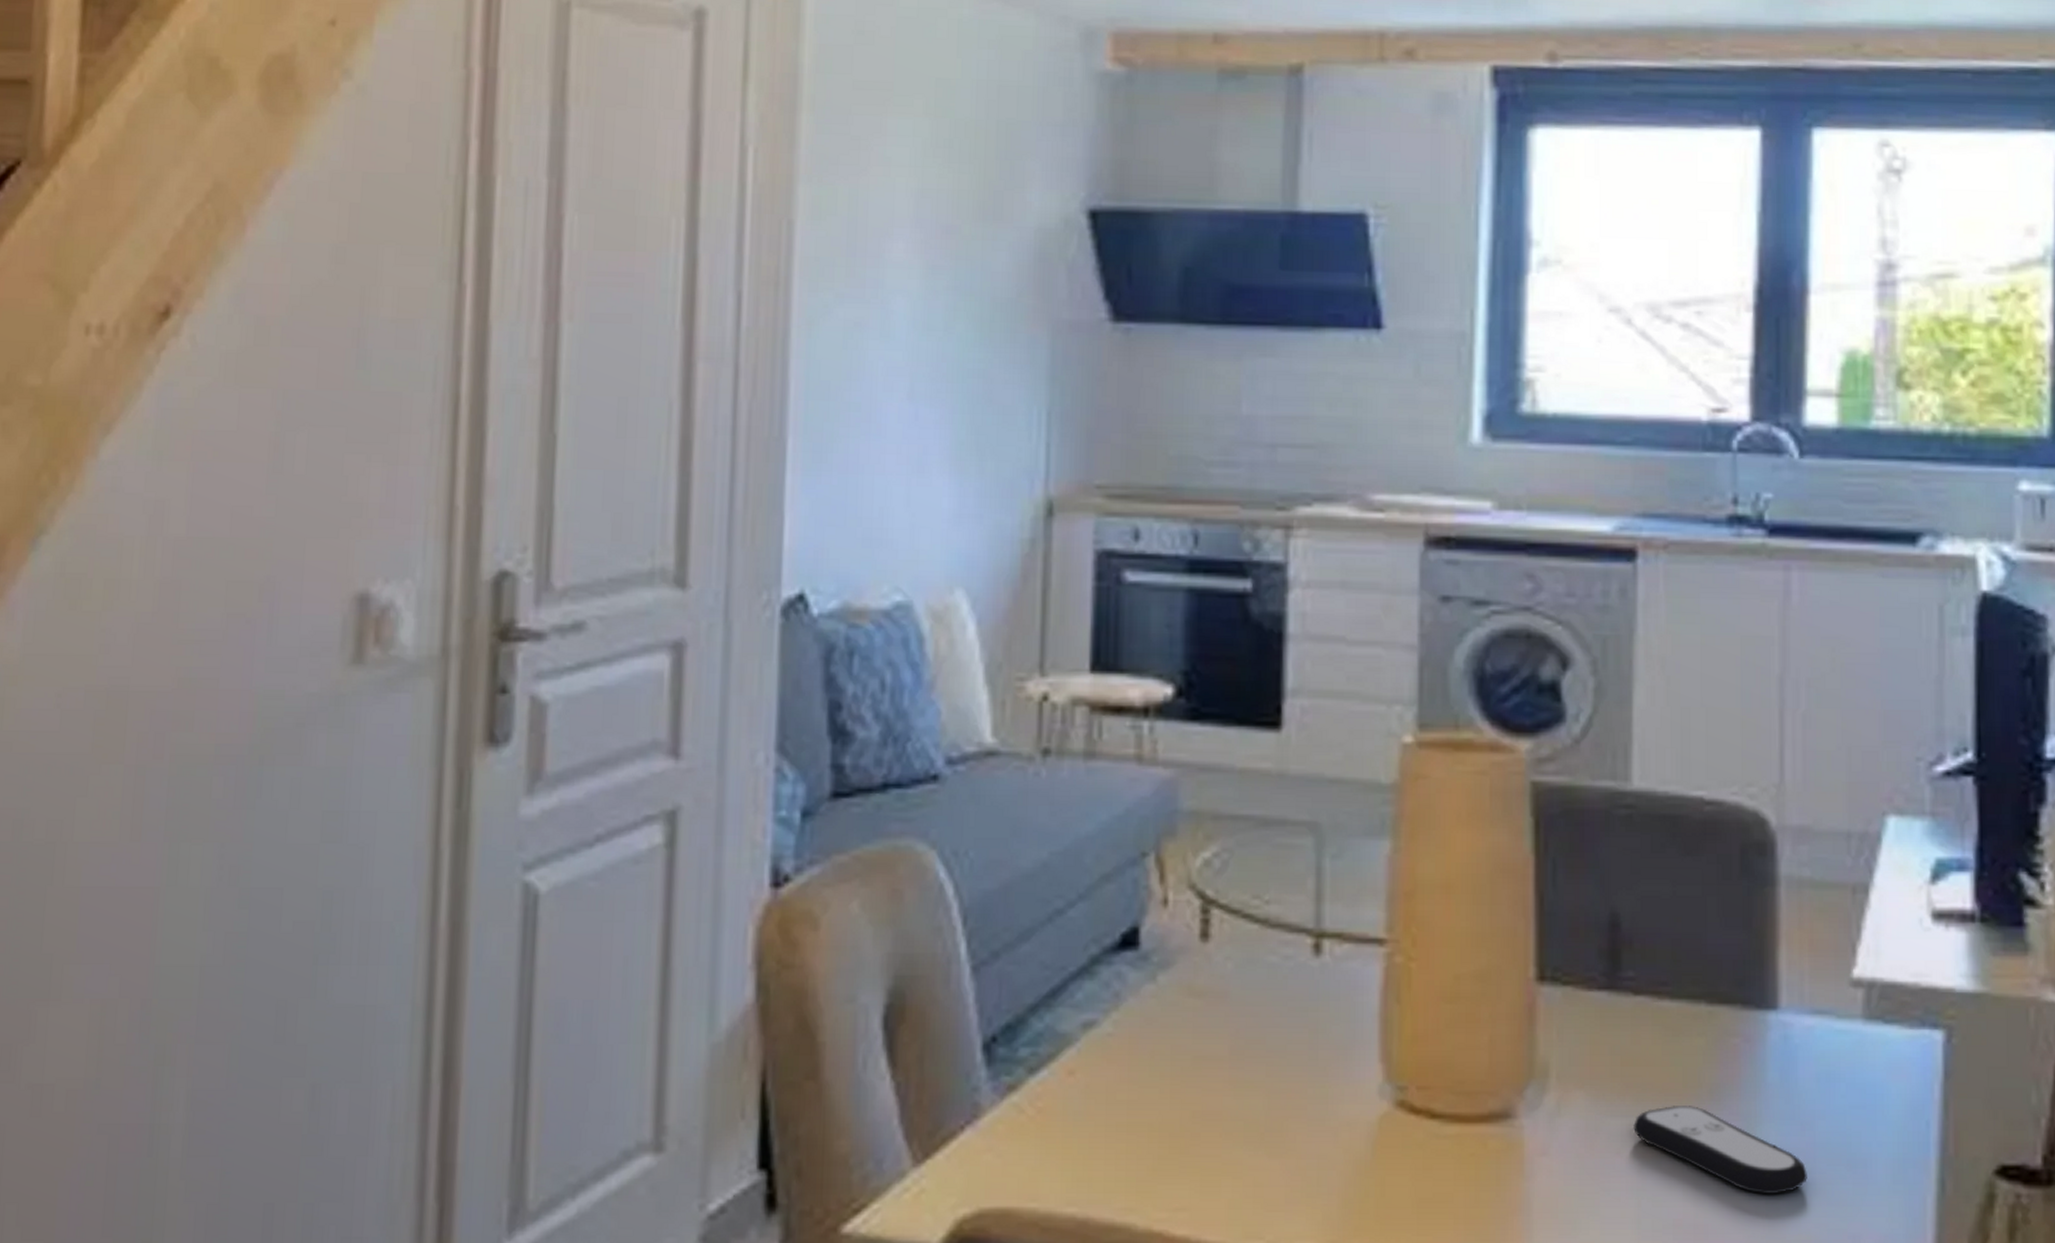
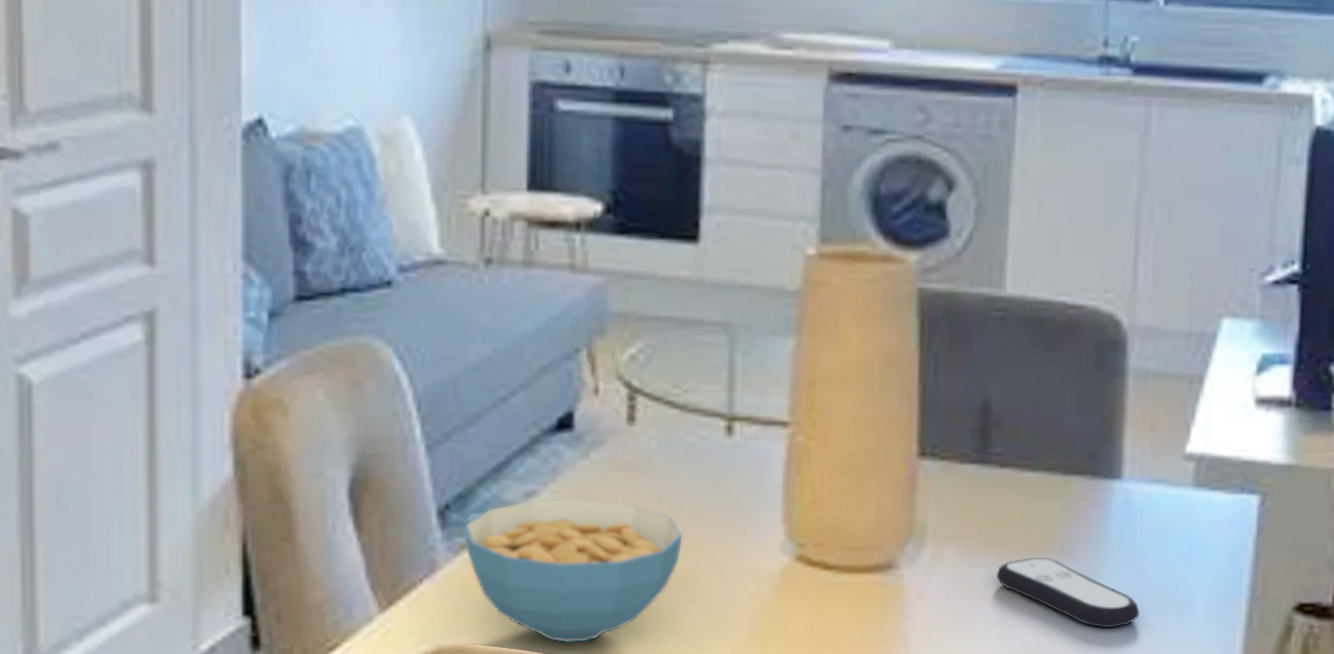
cereal bowl: none [1012,1030,1264,1207] -> present [464,498,683,644]

